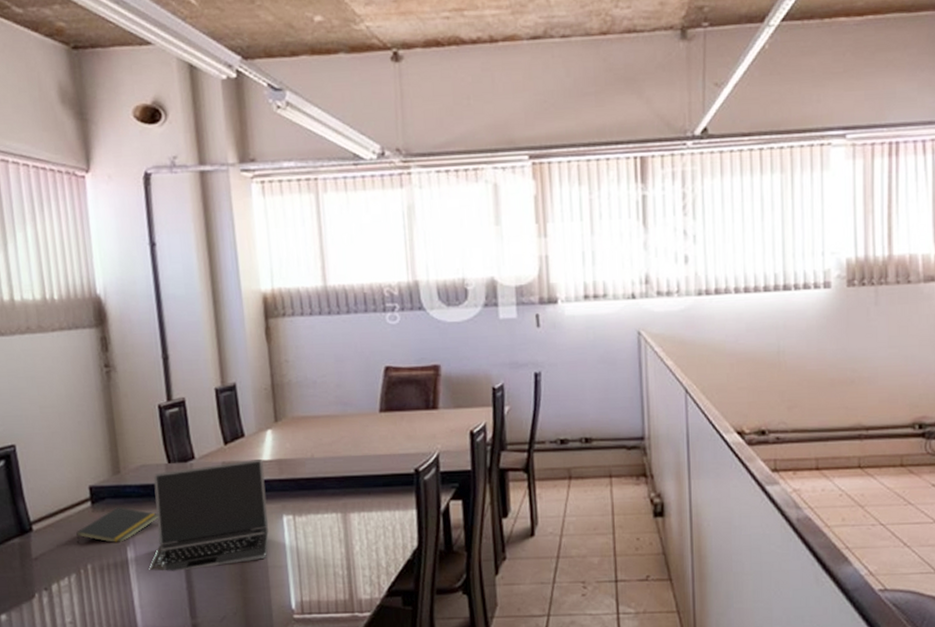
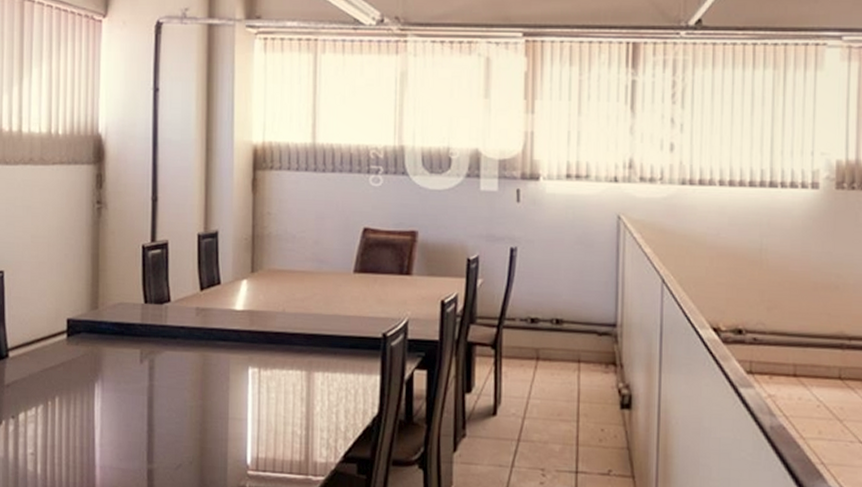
notepad: present [76,506,158,543] -> none [49,342,129,378]
laptop: present [149,460,269,571] -> none [113,308,235,413]

